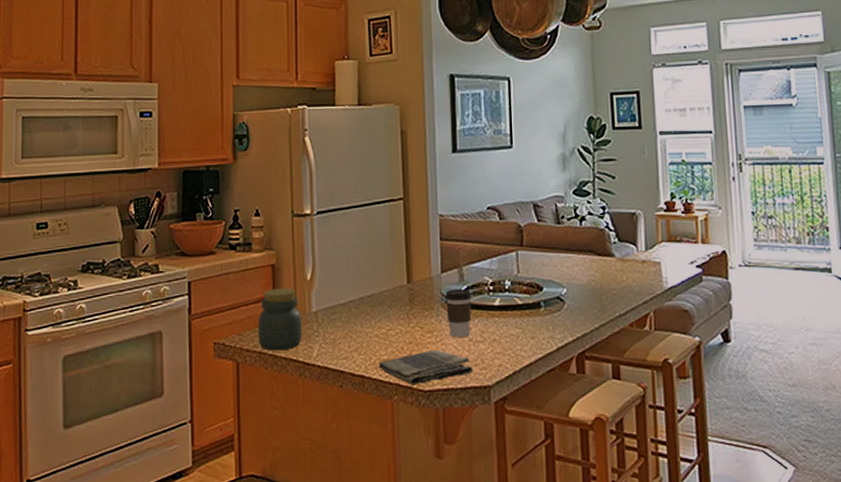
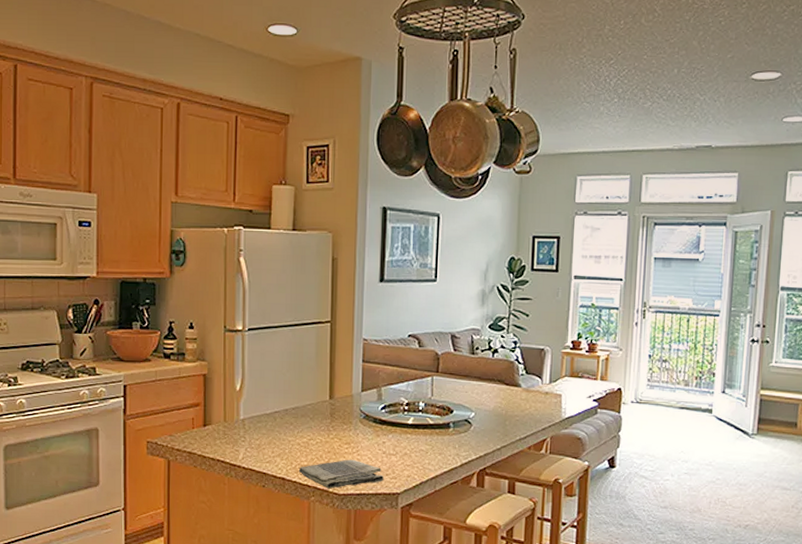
jar: present [258,288,302,351] -> none [188,396,230,452]
coffee cup: present [444,288,472,337] -> none [363,406,388,449]

